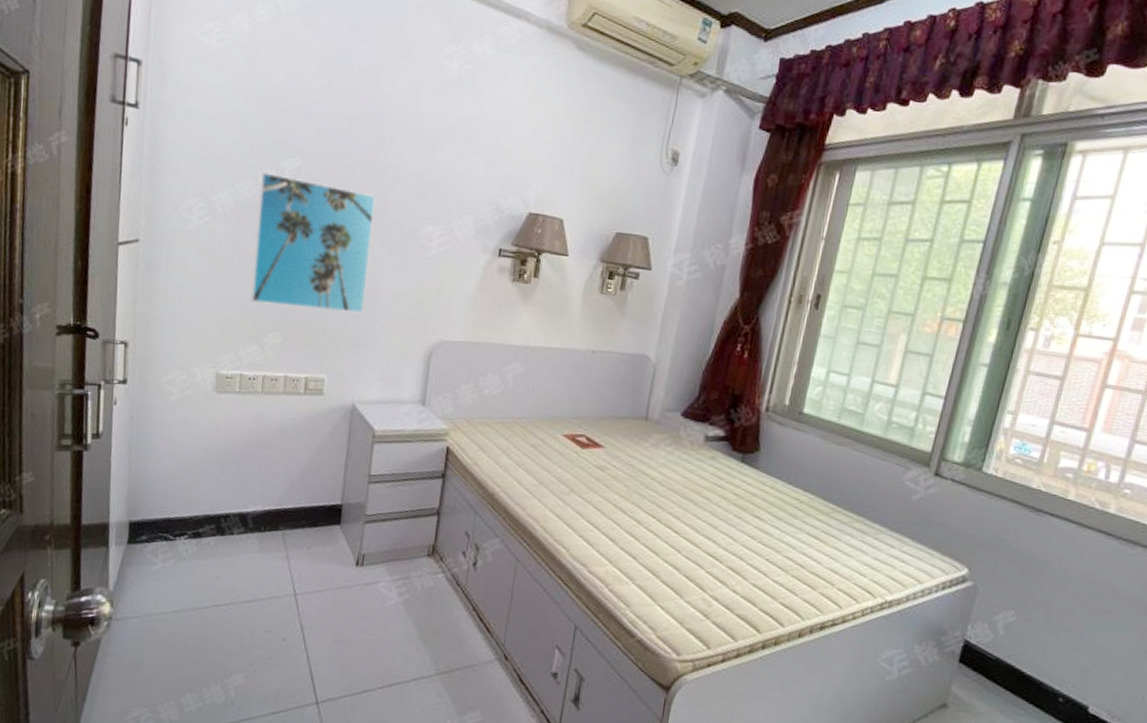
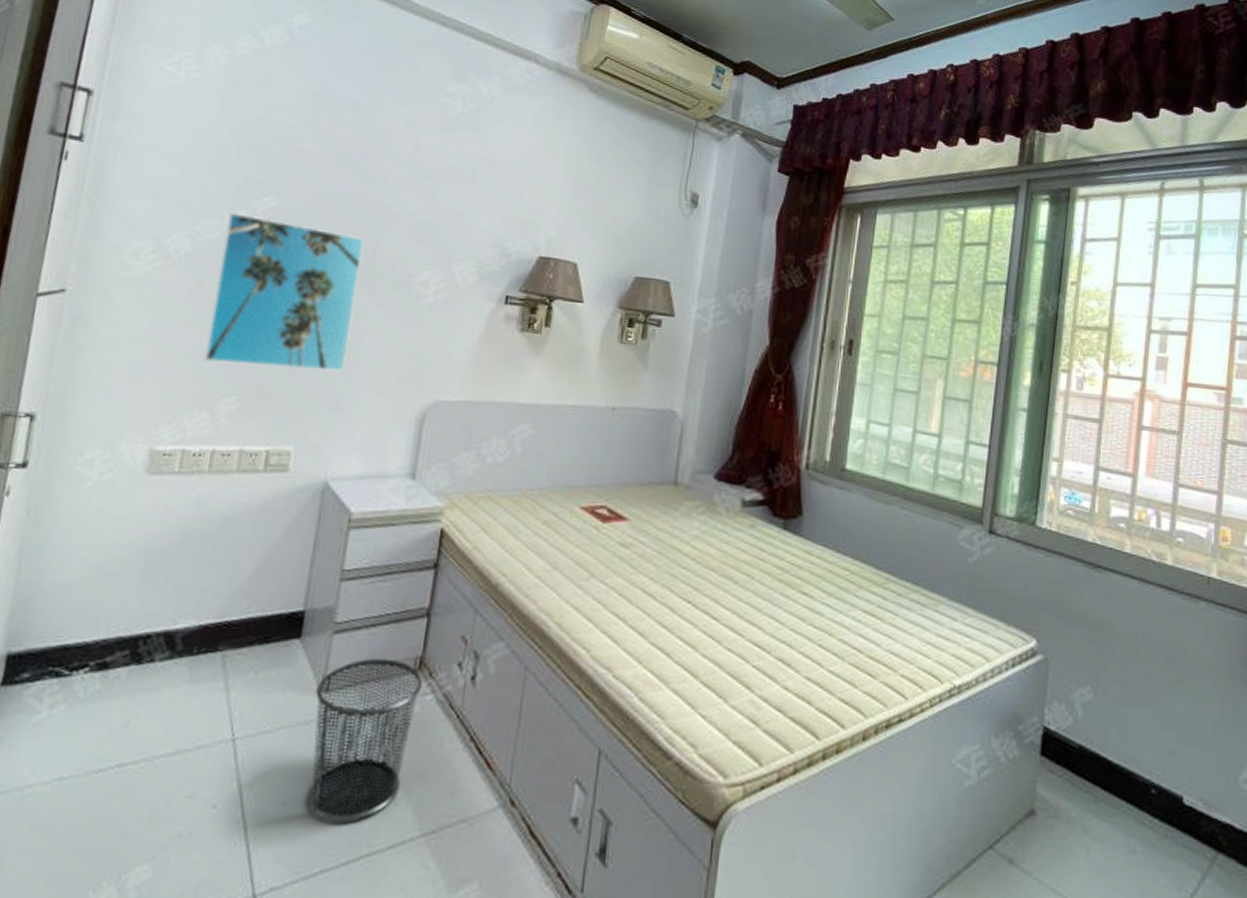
waste bin: none [351,543,436,660] -> present [307,658,423,822]

